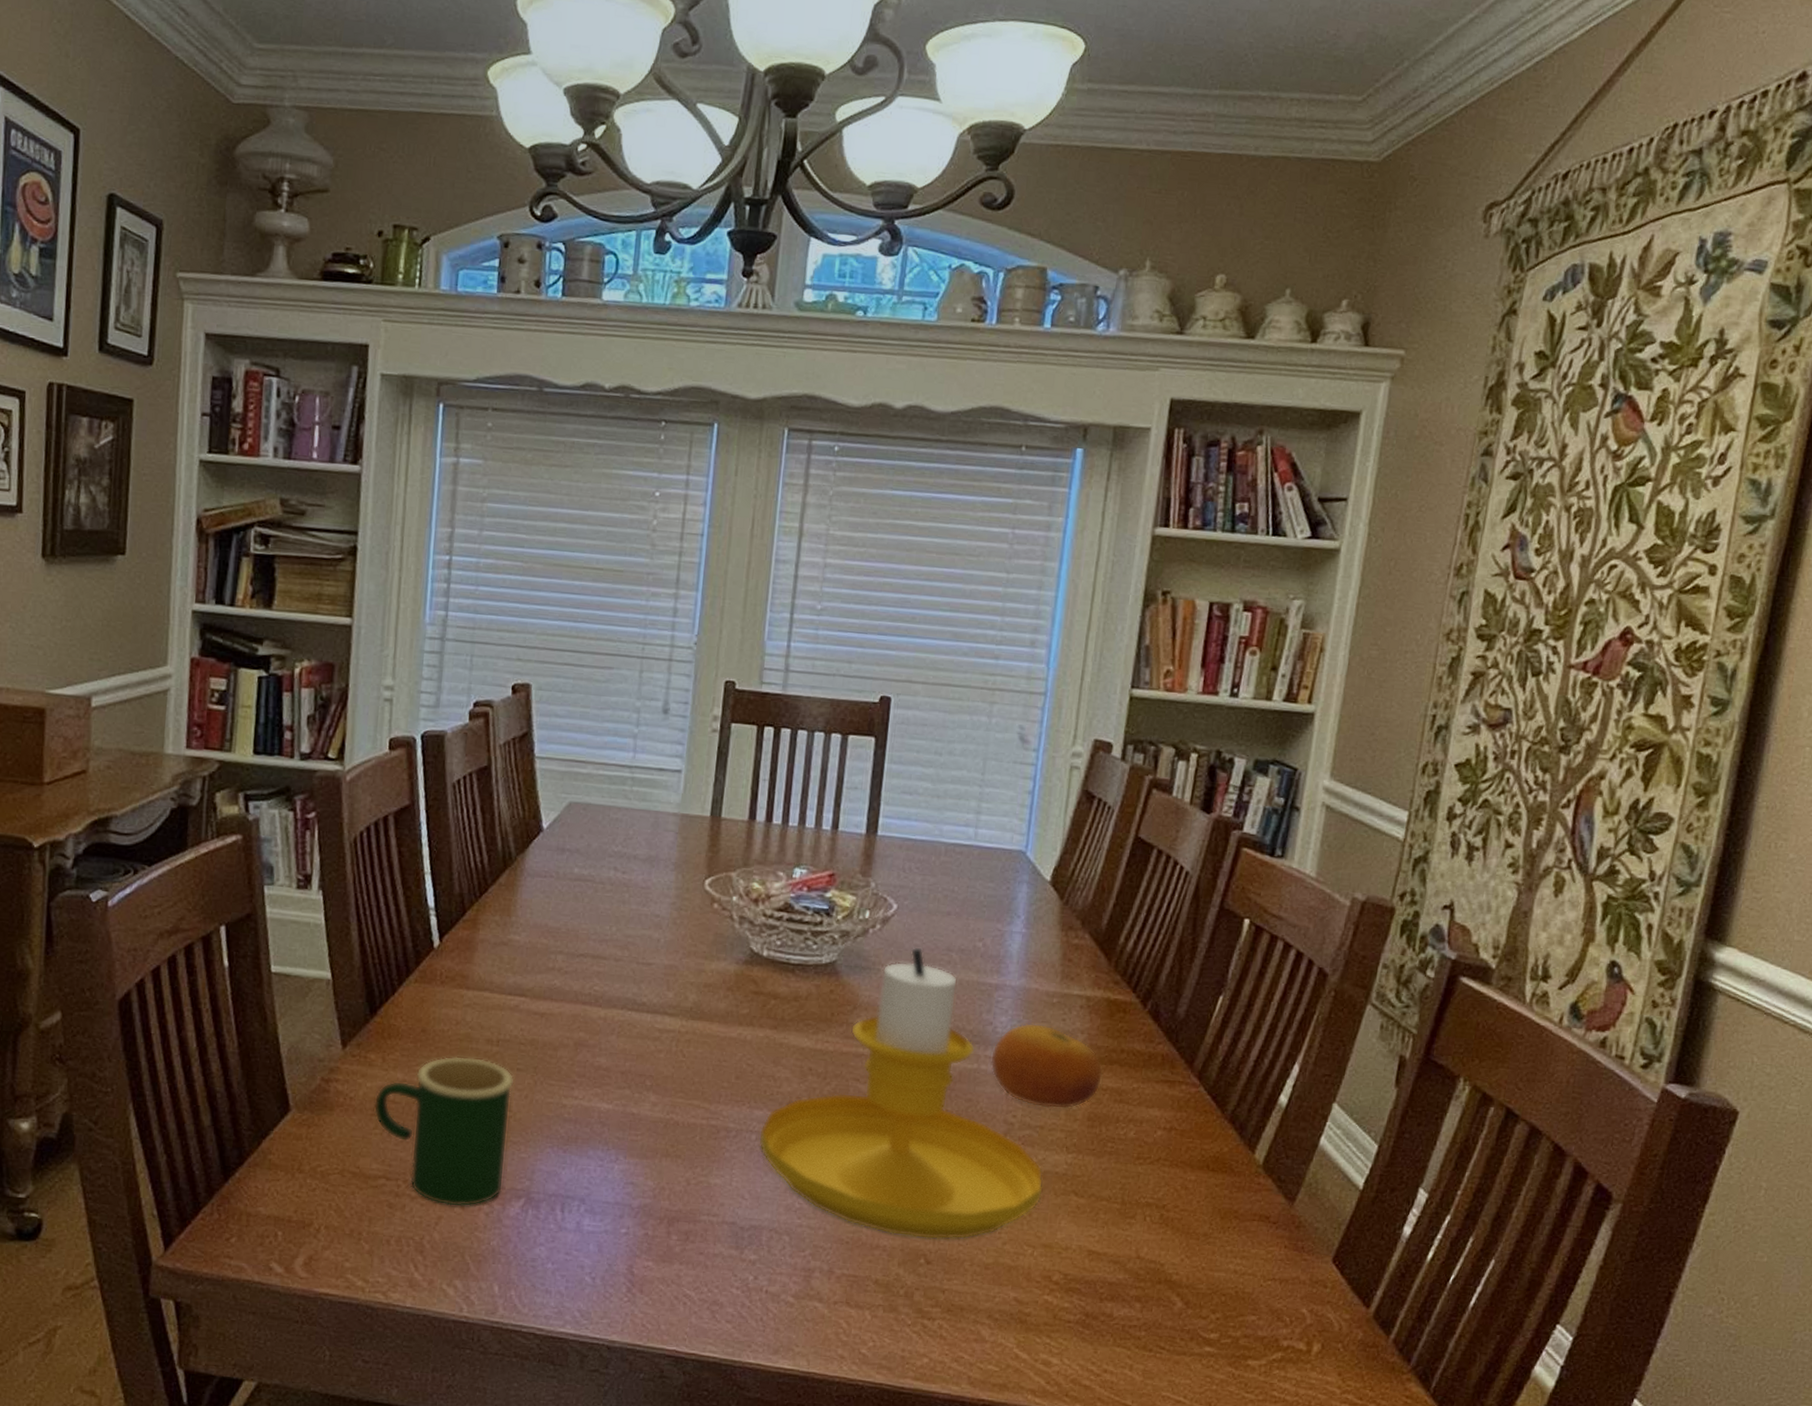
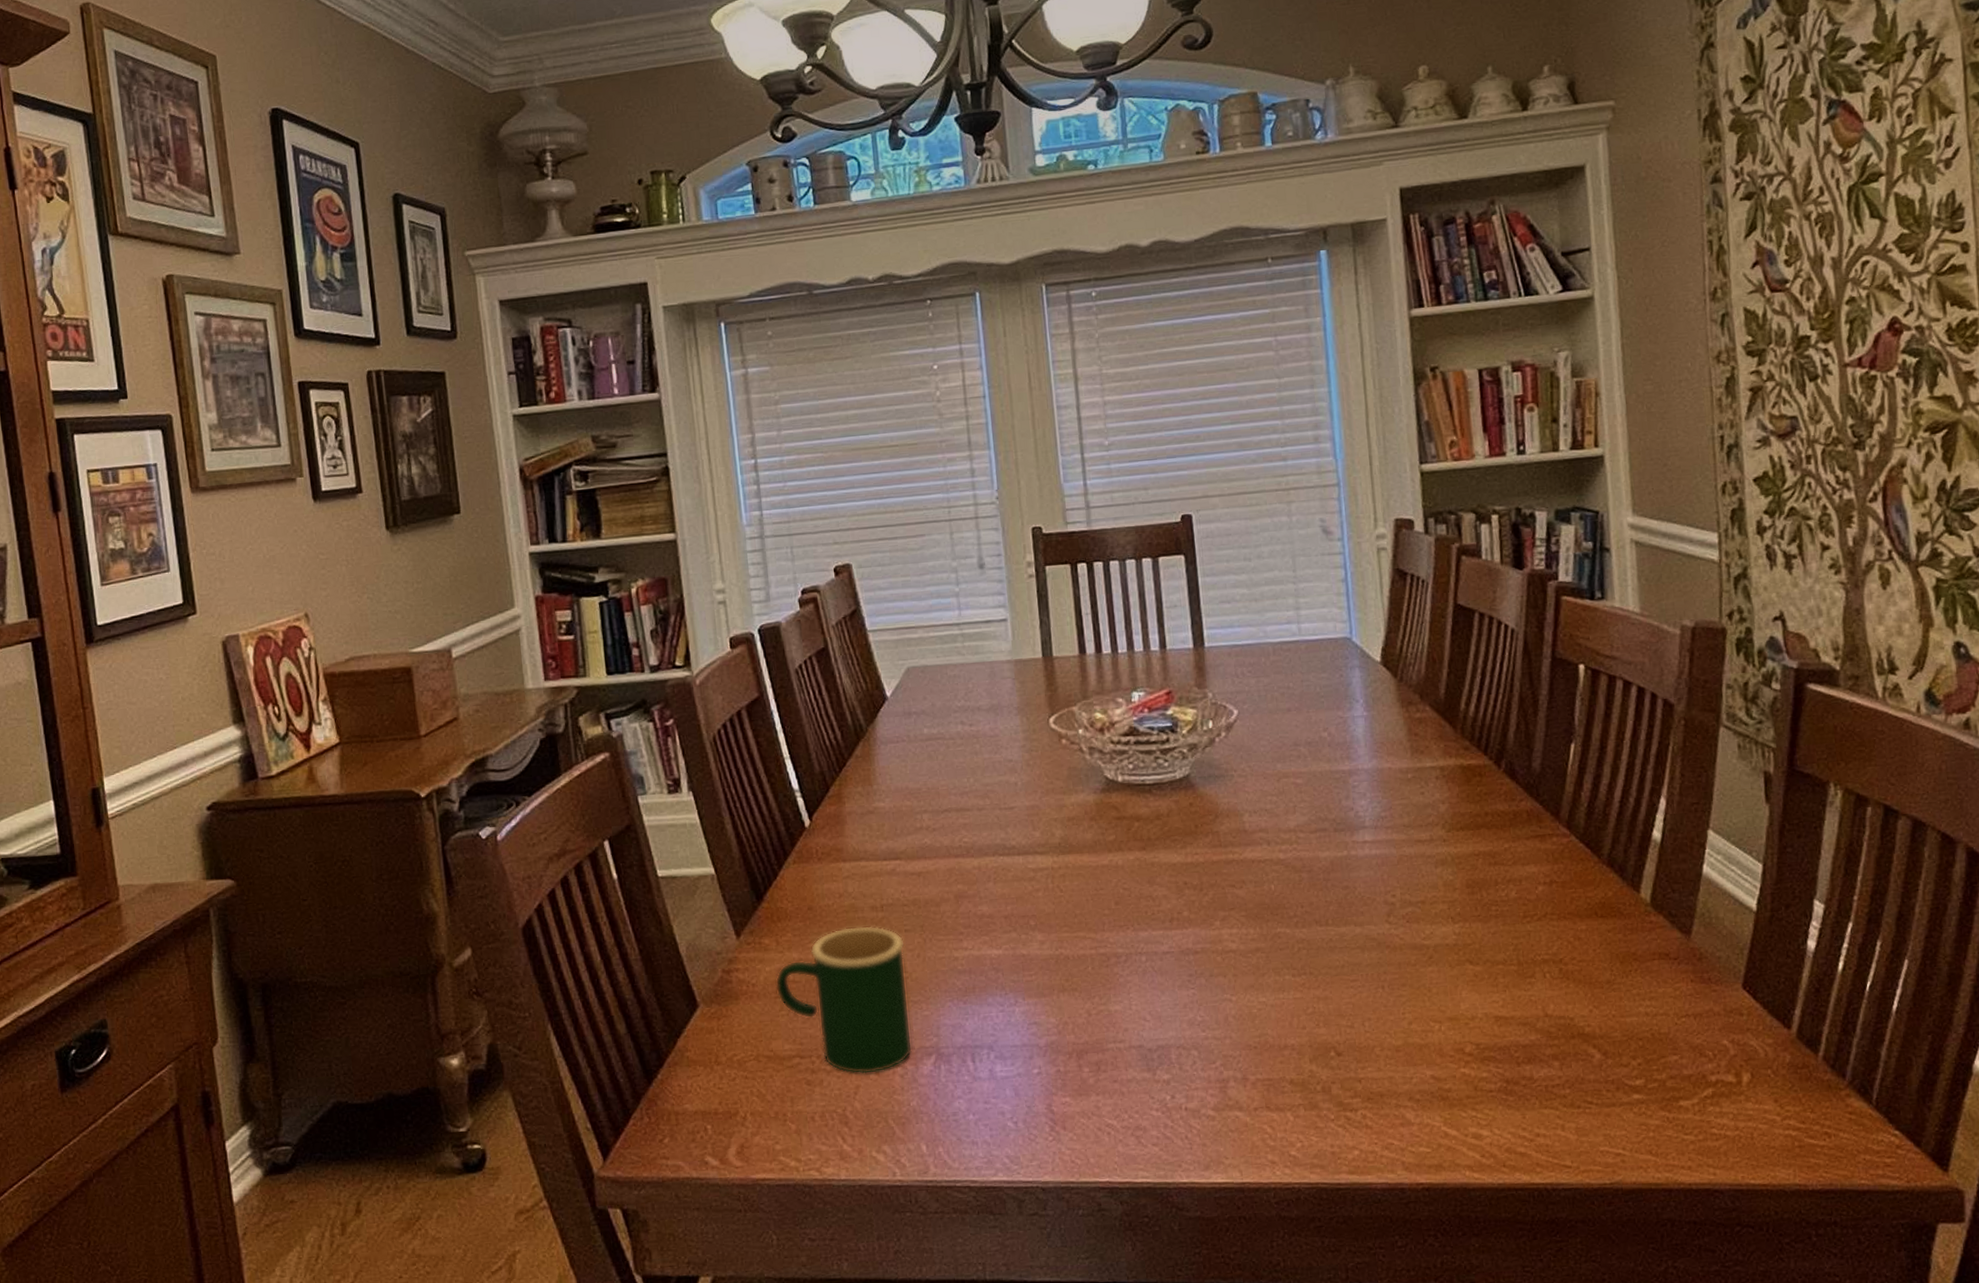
candlestick: present [758,947,1044,1240] -> none [1148,747,1438,1033]
fruit: present [990,1022,1104,1110] -> none [1358,800,1473,883]

